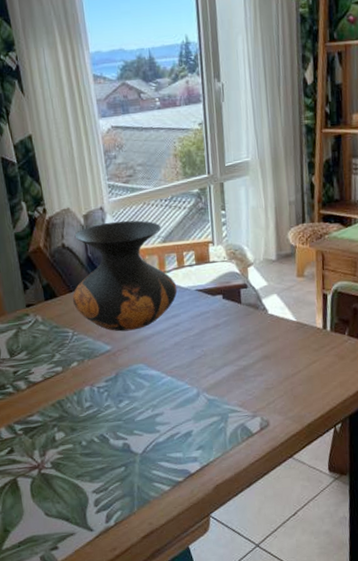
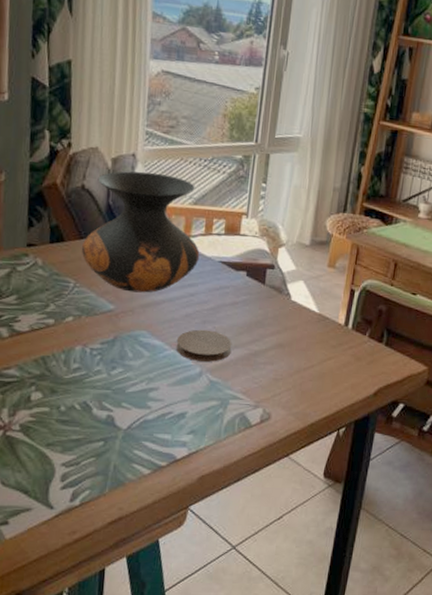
coaster: none [171,353,222,384] -> present [176,329,232,362]

